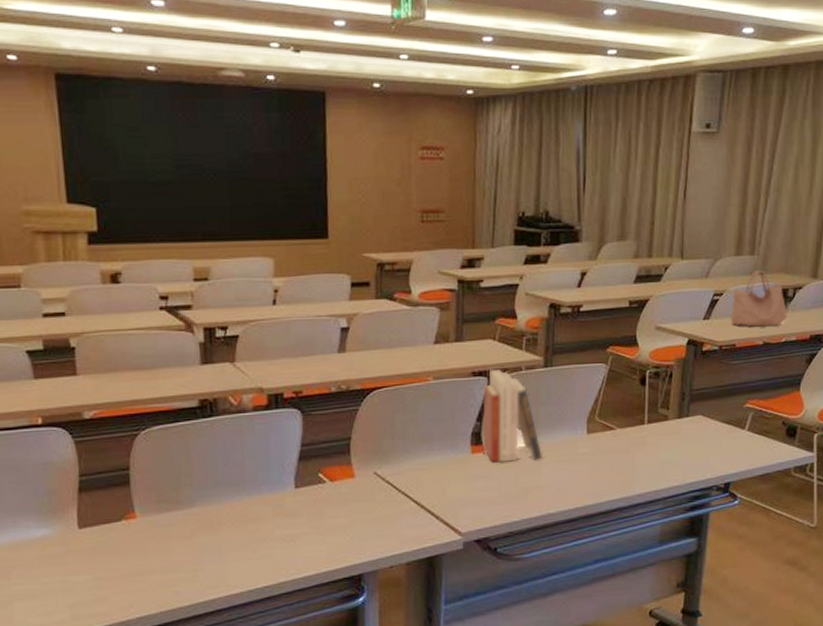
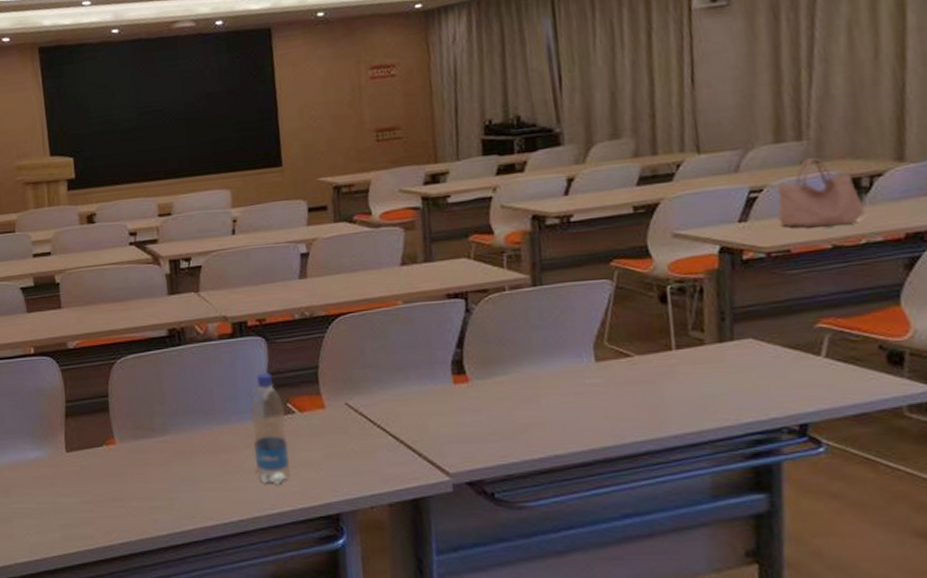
bottle: none [281,444,318,552] -> present [249,373,290,486]
books: present [482,368,542,463] -> none [460,289,540,395]

